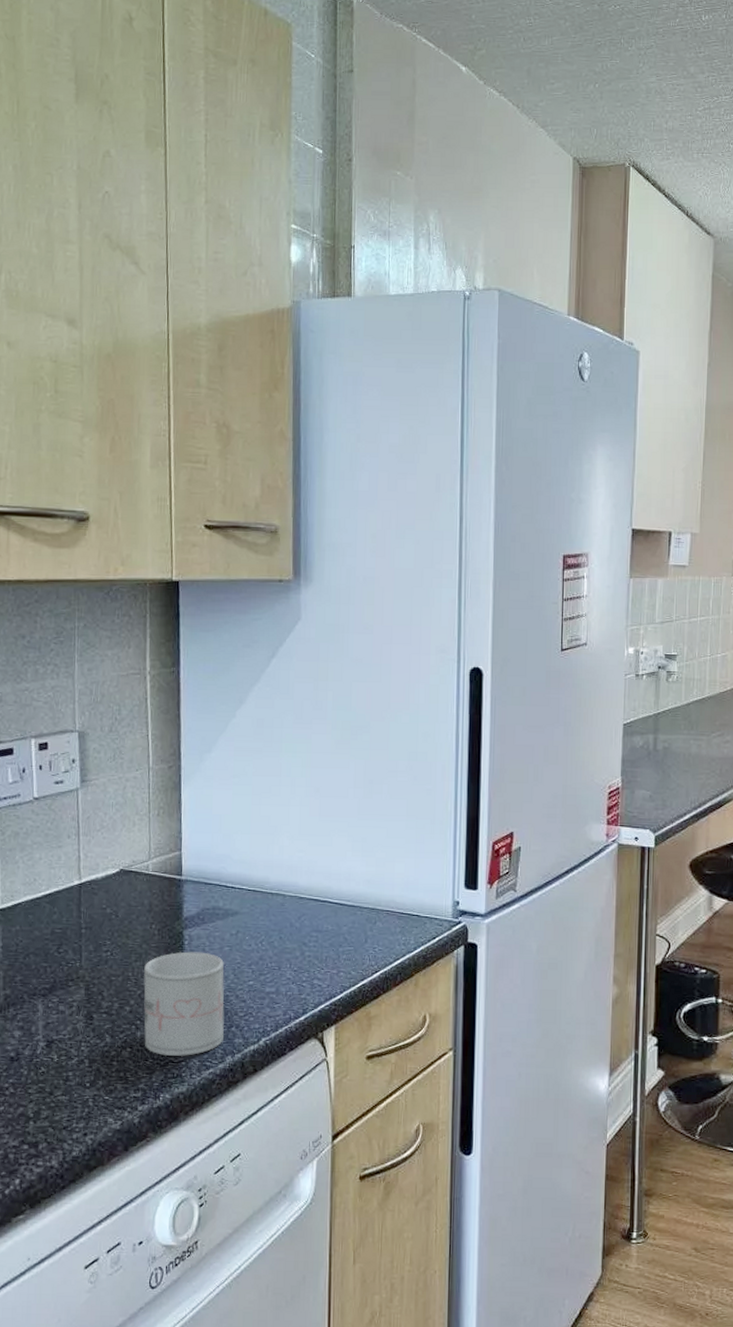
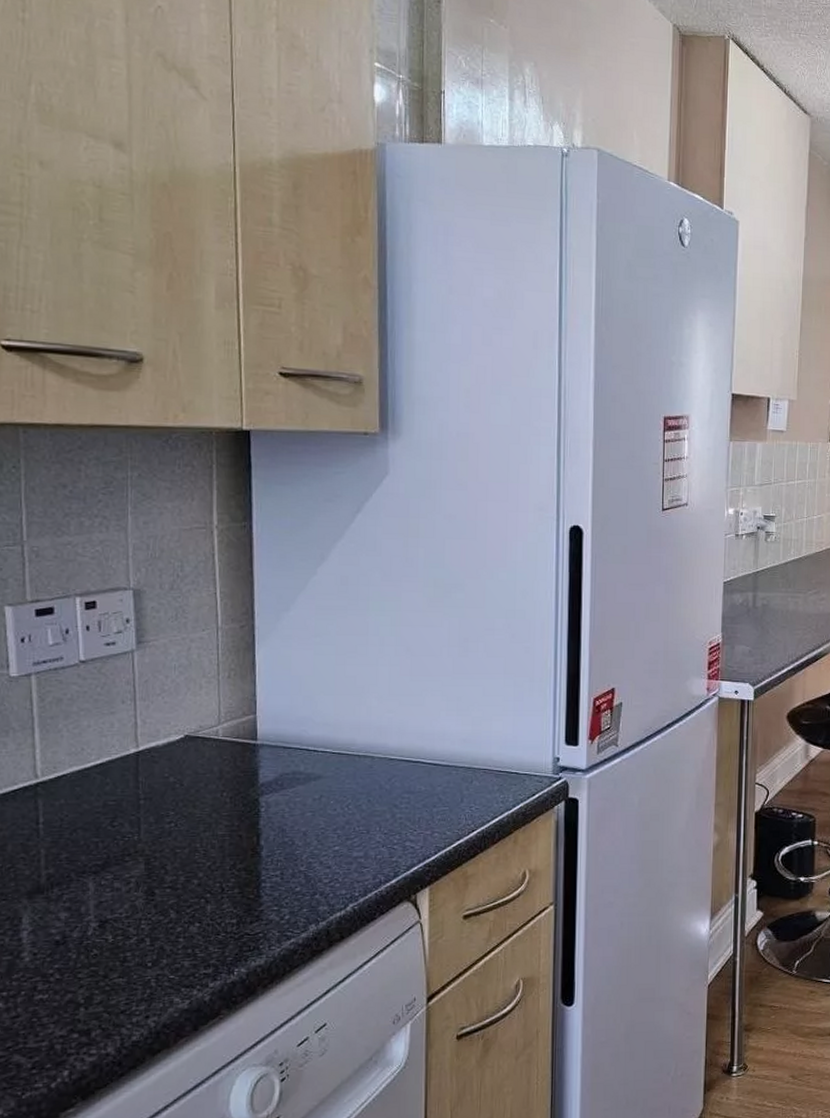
mug: present [143,951,225,1056] -> none [214,819,308,928]

